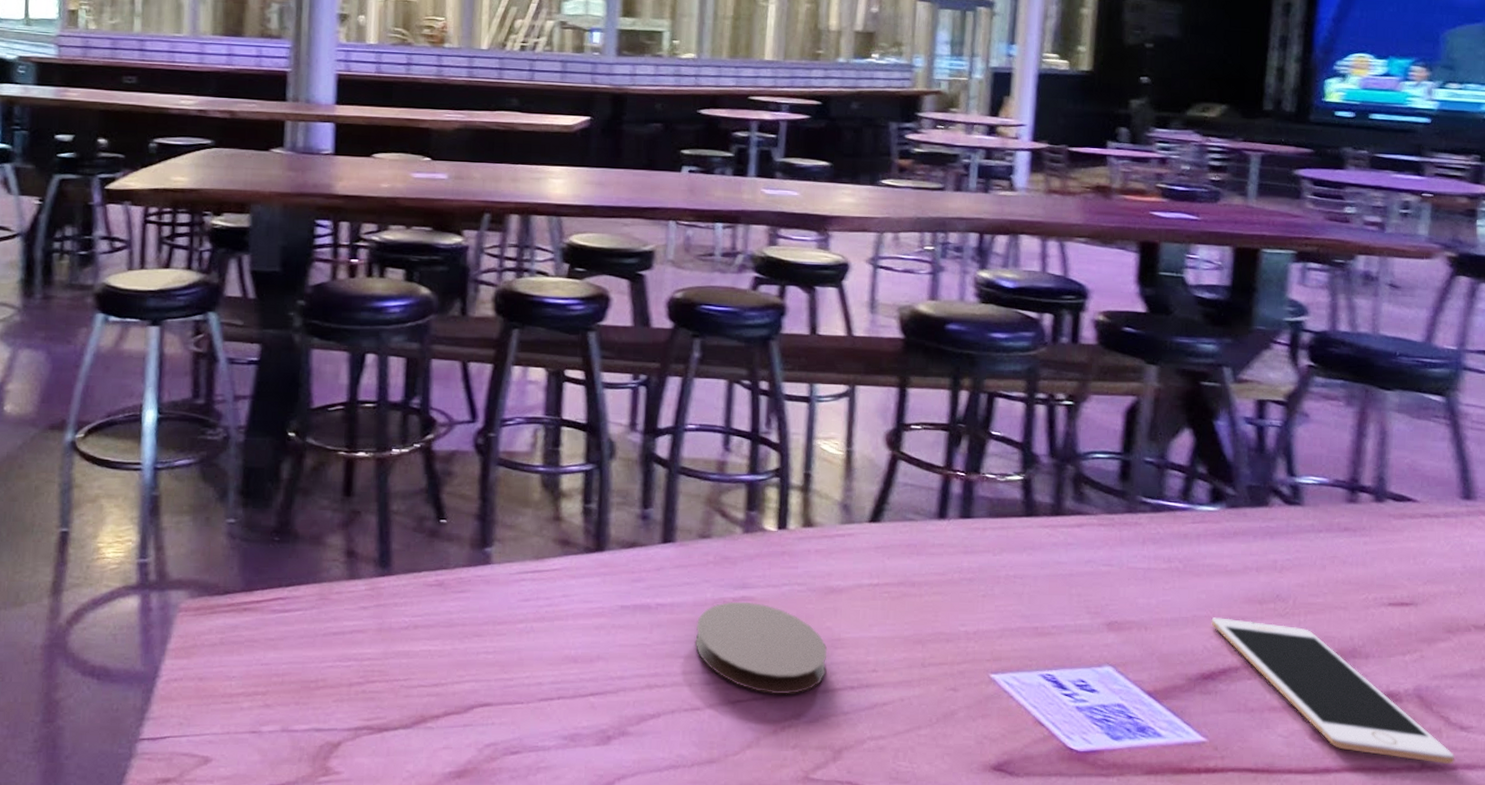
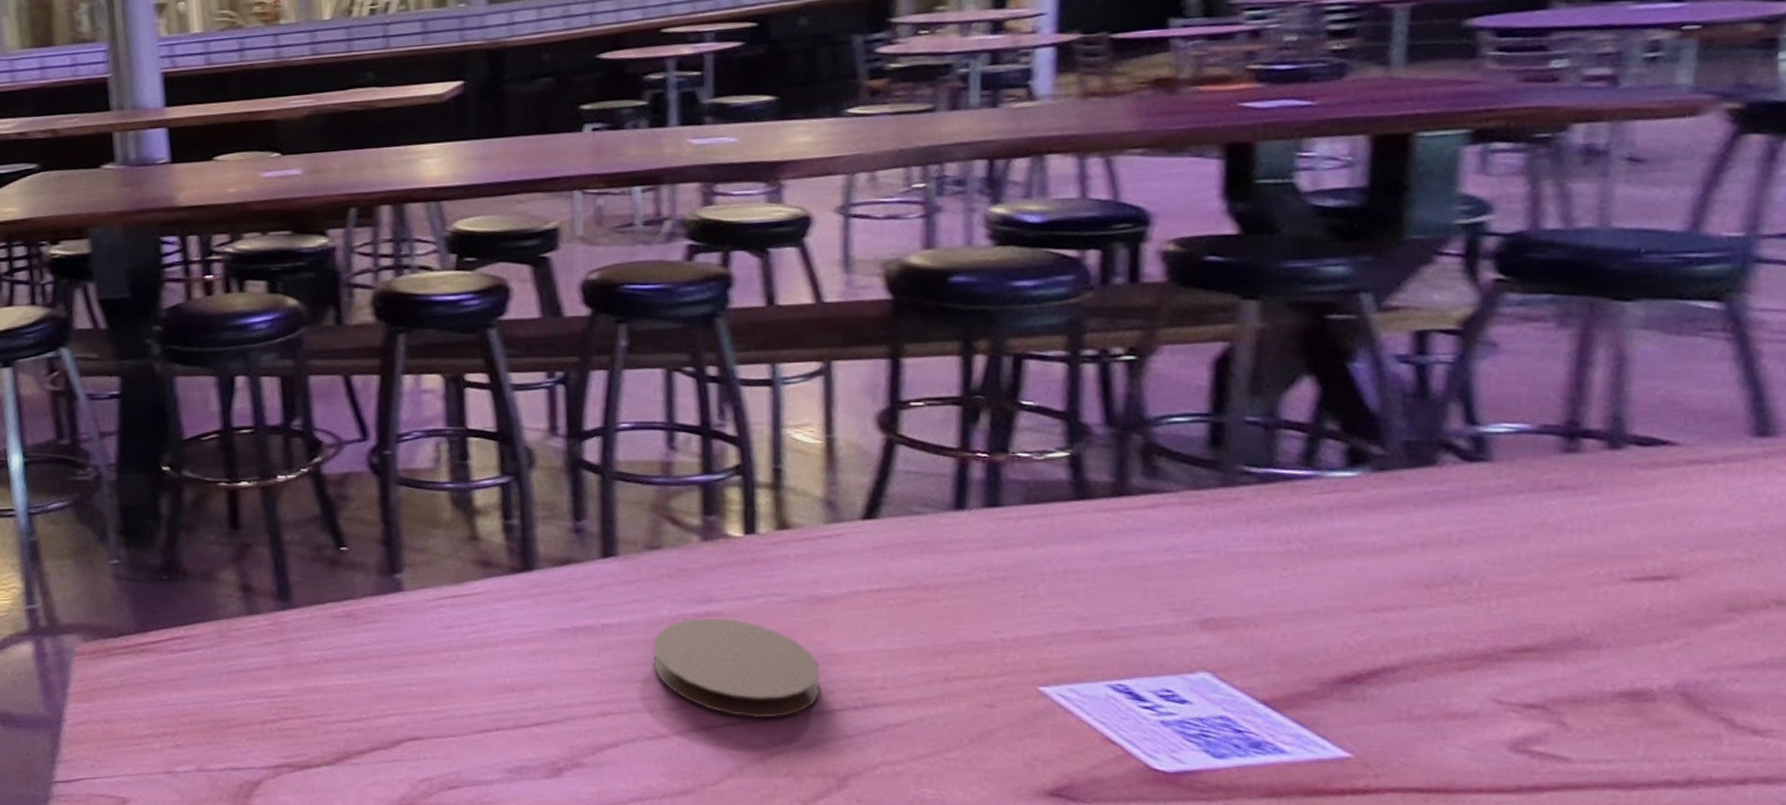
cell phone: present [1211,617,1454,764] -> none [1353,607,1743,777]

